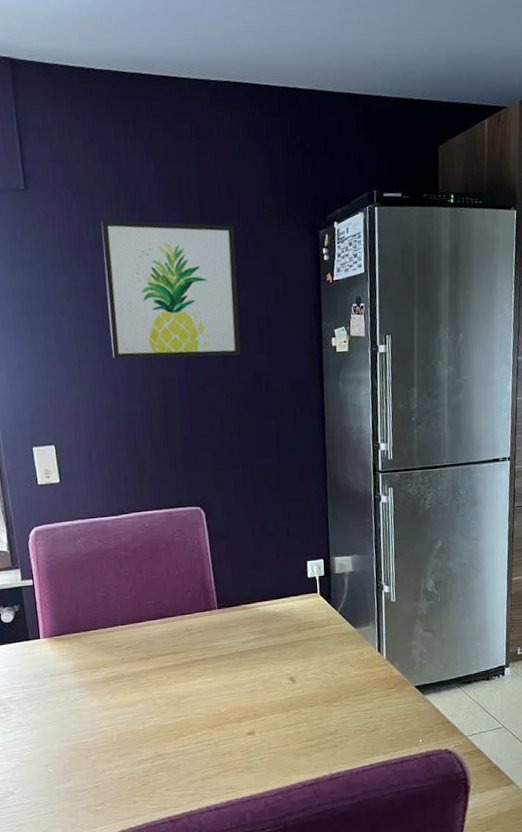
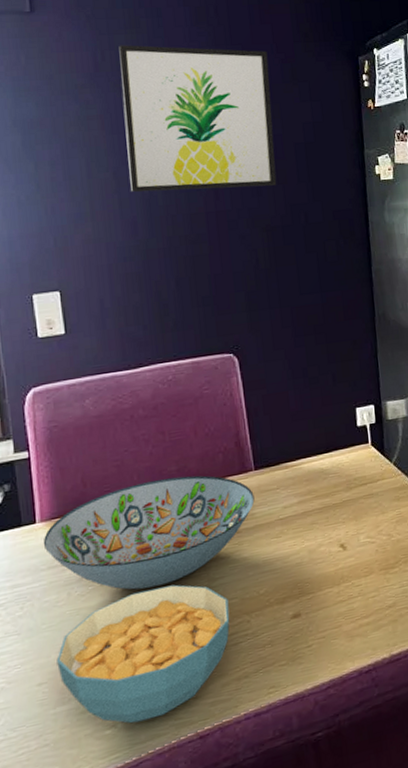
decorative bowl: none [46,609,217,700] -> present [43,475,255,590]
cereal bowl: none [58,698,196,804] -> present [56,584,230,724]

